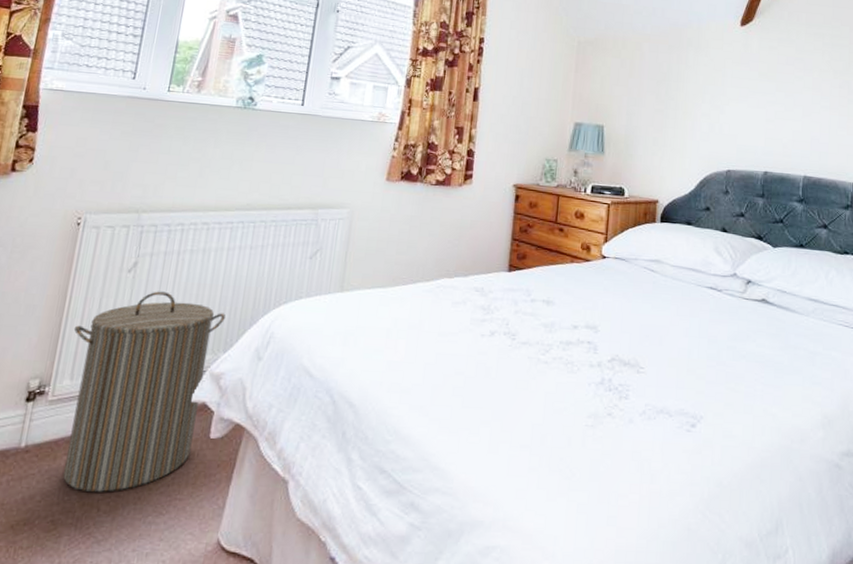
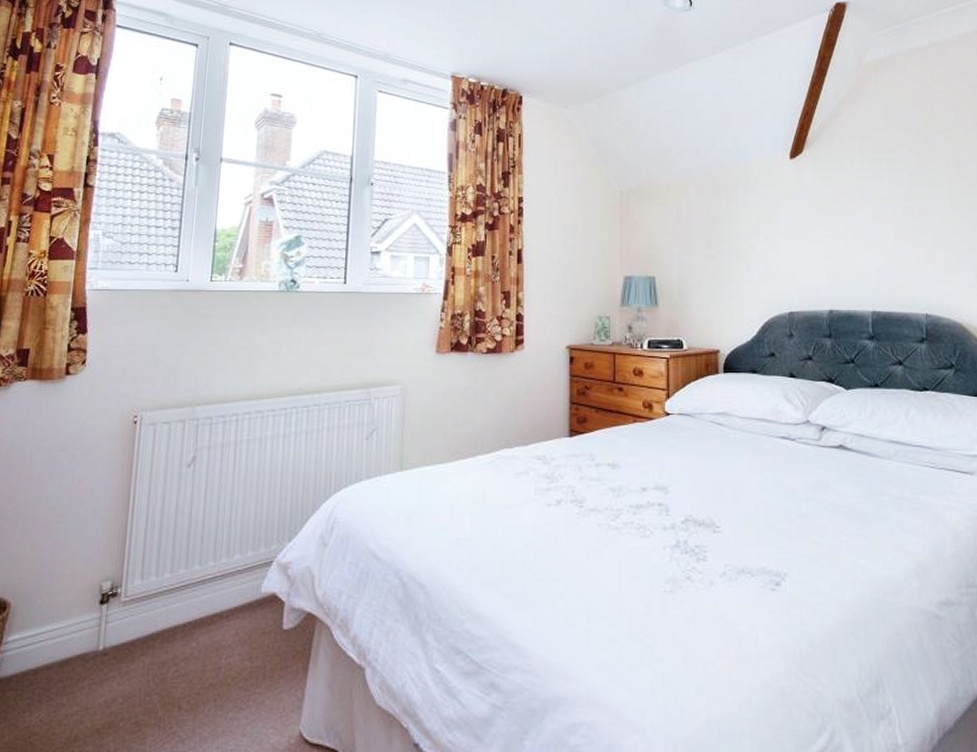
laundry hamper: present [63,291,226,492] -> none [140,484,287,691]

